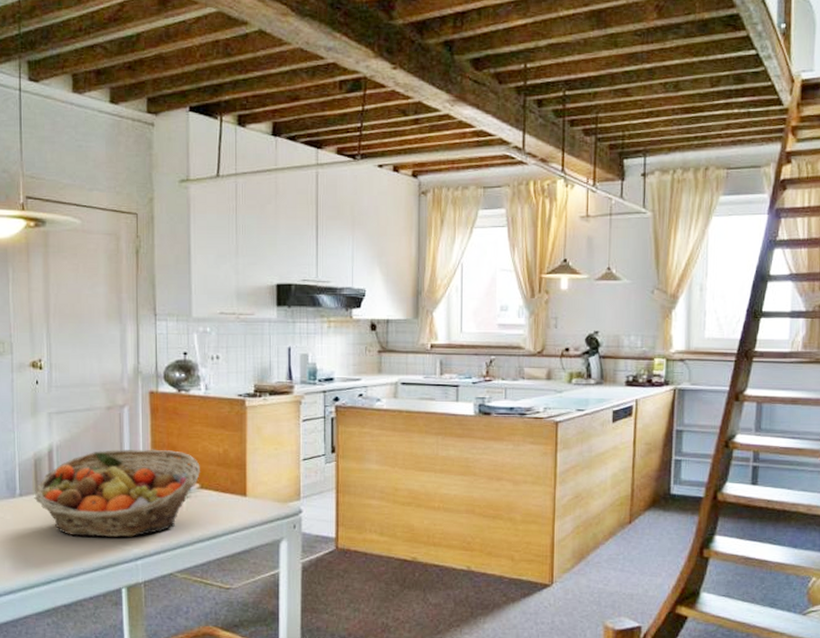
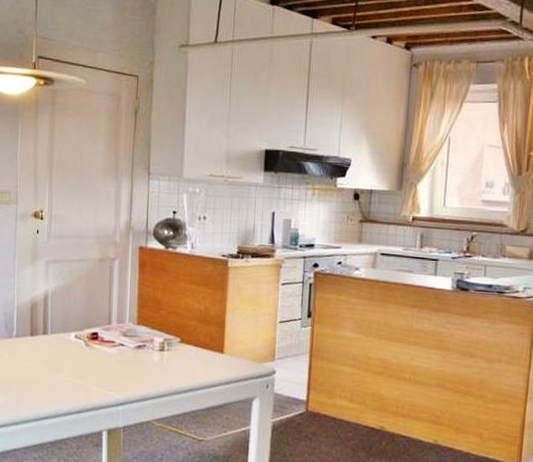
fruit basket: present [34,449,200,537] -> none [29,299,182,384]

